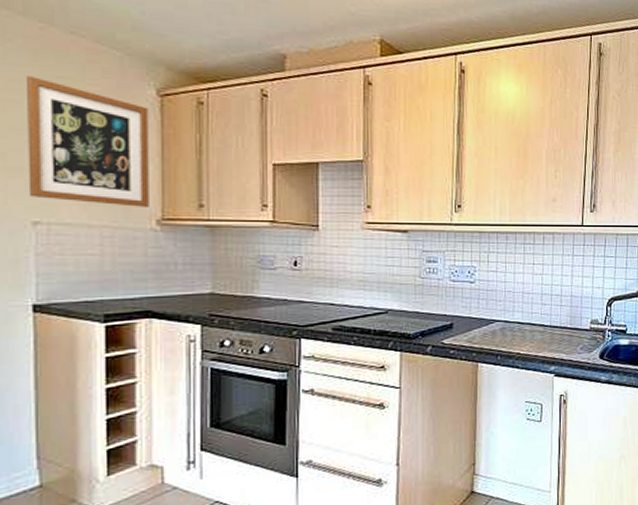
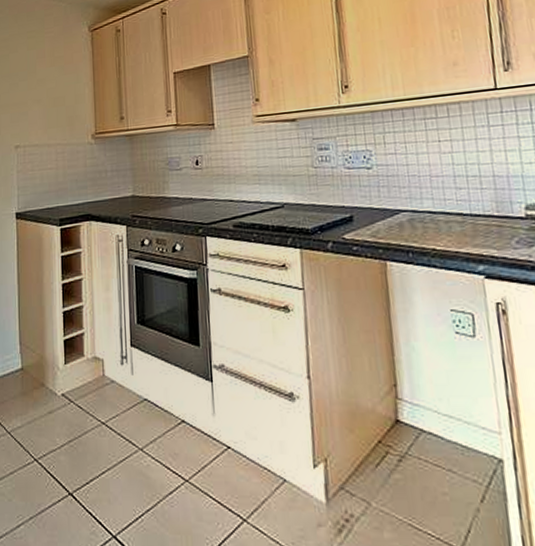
wall art: present [27,76,149,207] -> none [11,34,86,127]

